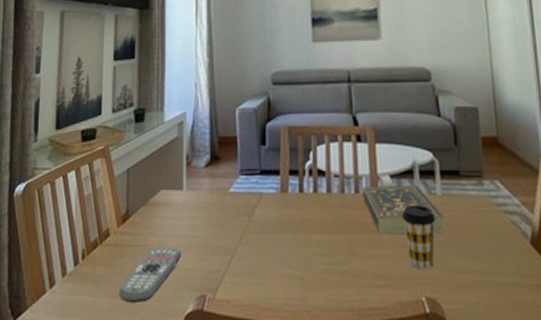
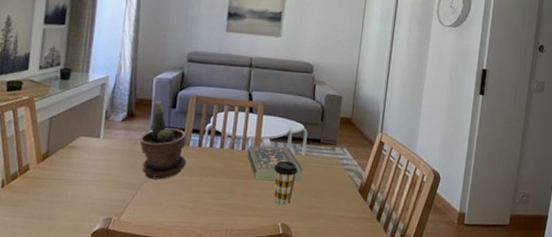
remote control: present [118,248,182,304] -> none [34,181,94,223]
potted plant: none [228,136,288,241] -> present [140,100,187,180]

